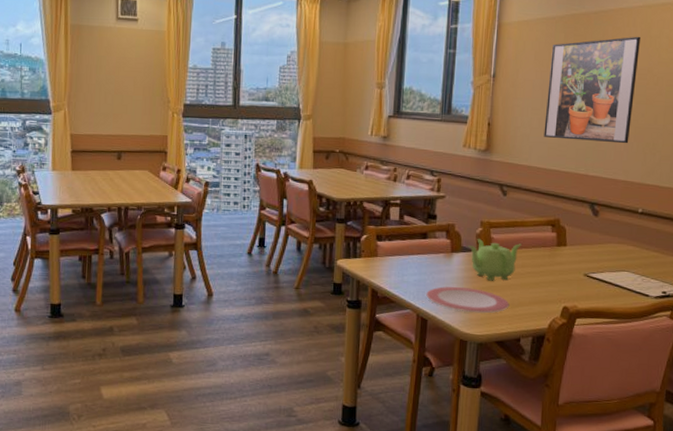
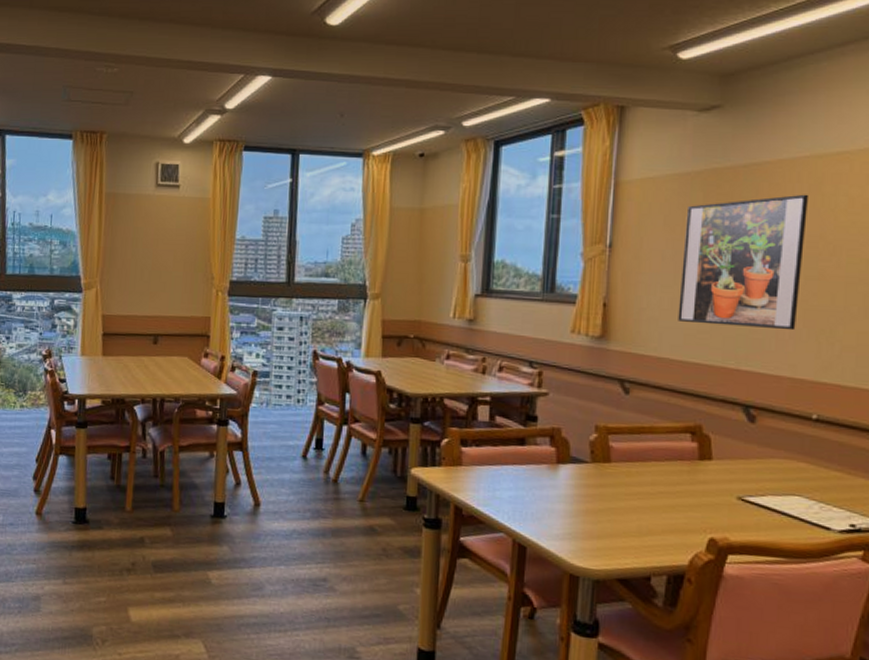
plate: present [426,286,510,313] -> none [524,506,636,542]
teapot: present [468,238,522,281] -> none [579,446,650,502]

